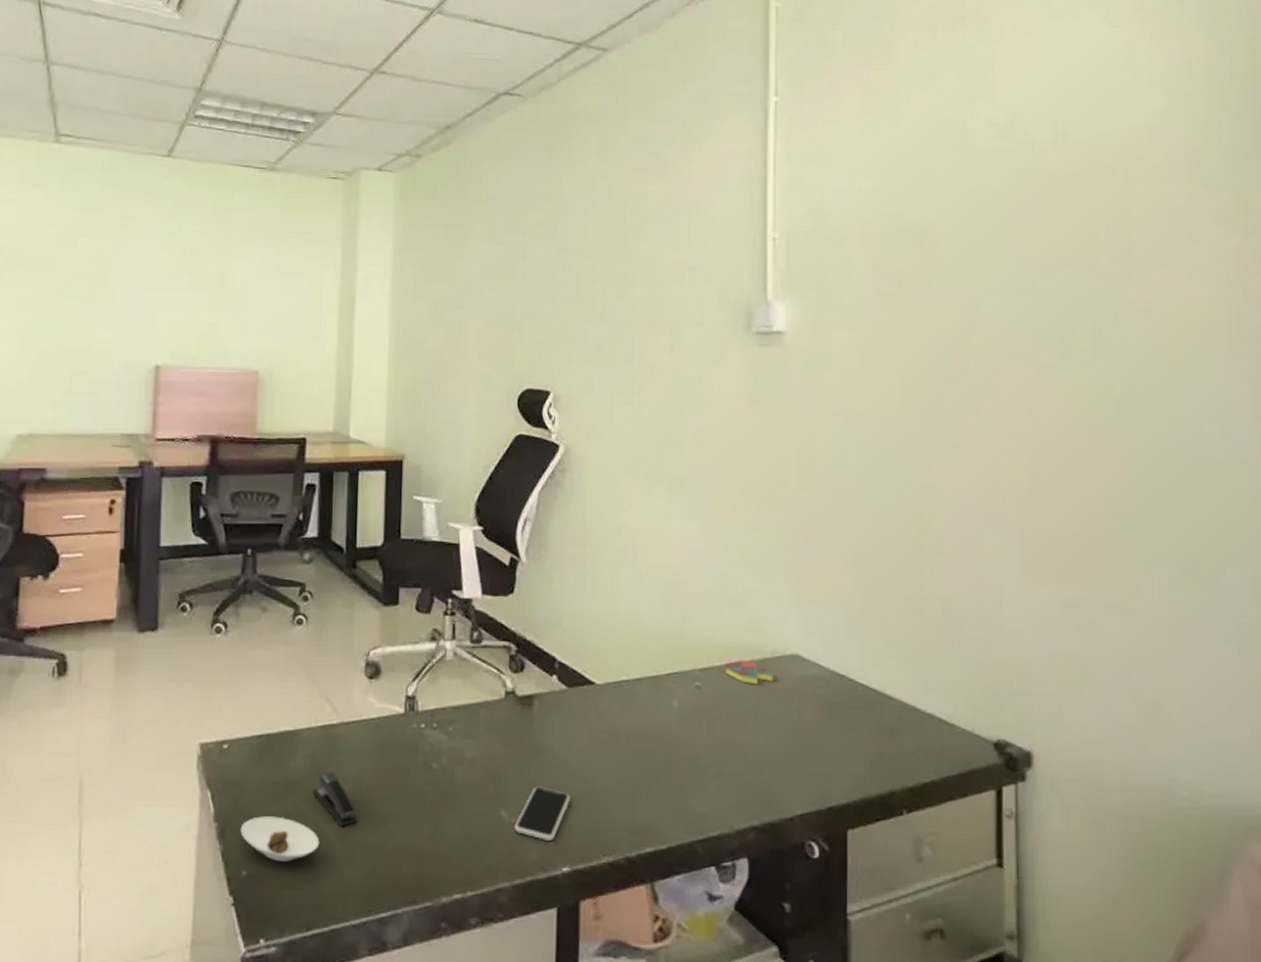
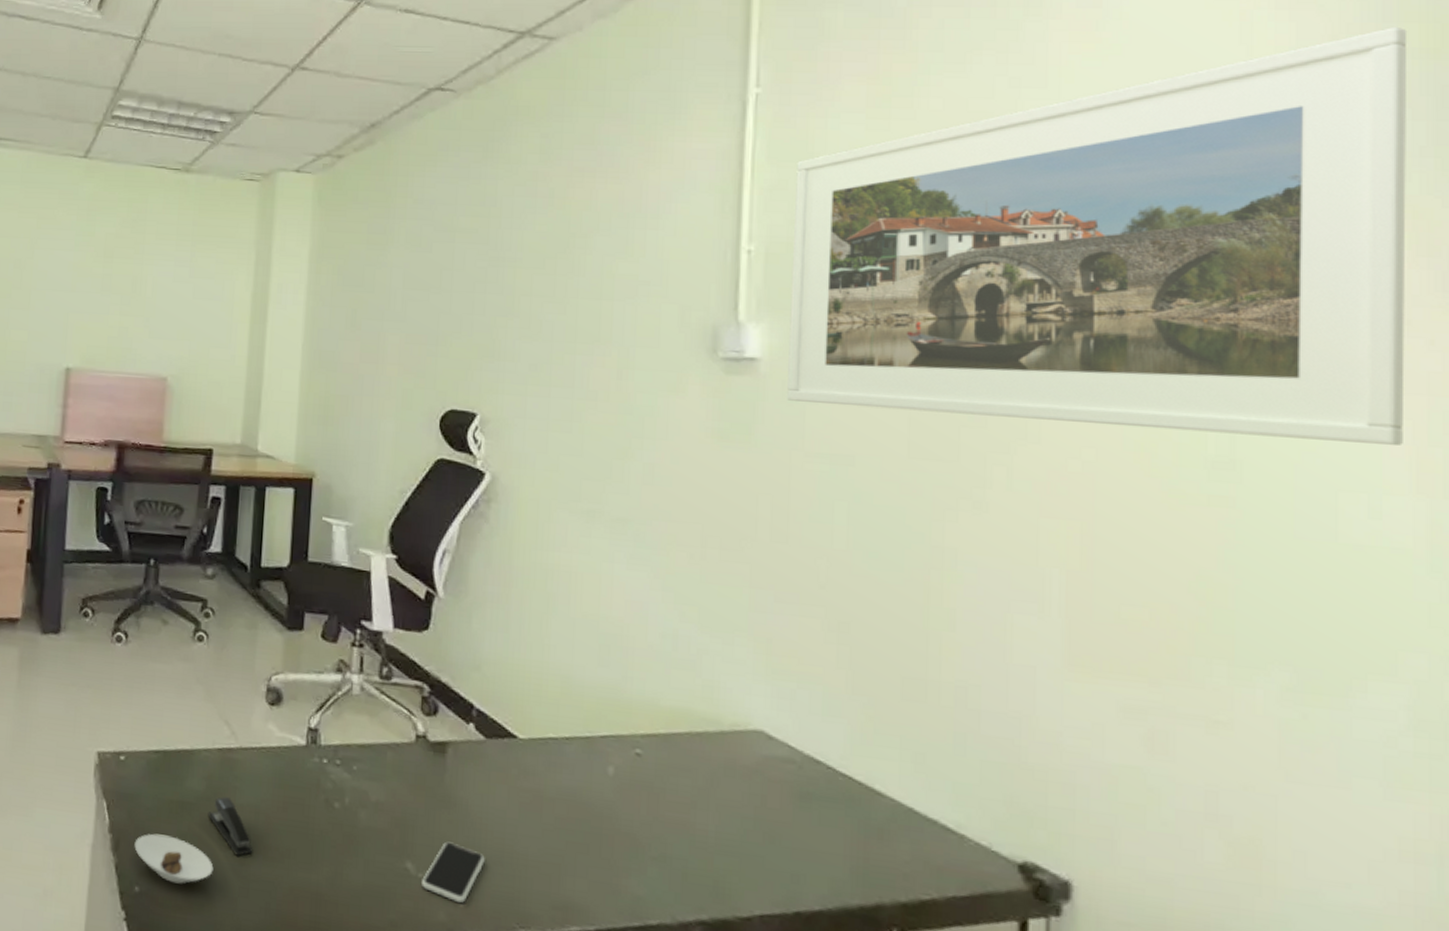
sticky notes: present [724,660,774,685] -> none [671,729,732,760]
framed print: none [808,57,1243,381] -> present [787,27,1408,445]

